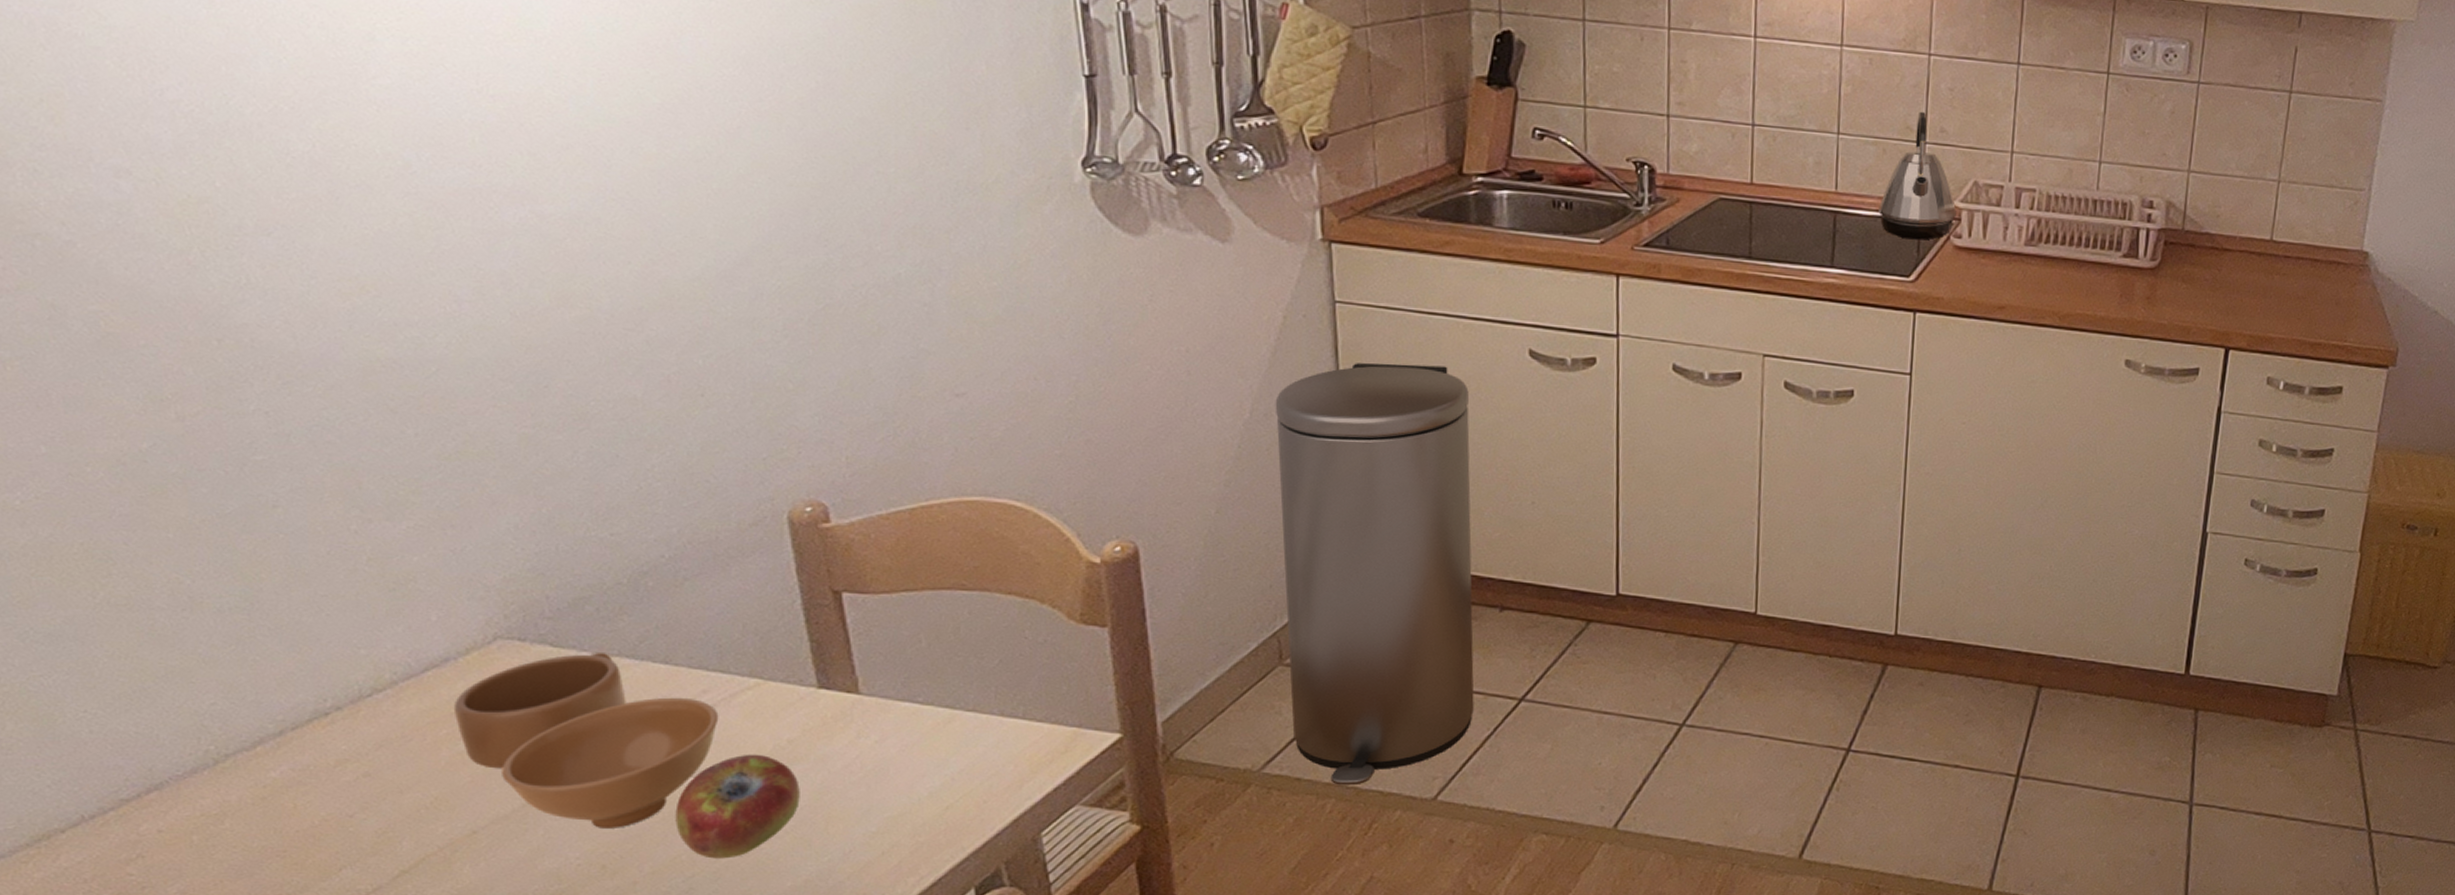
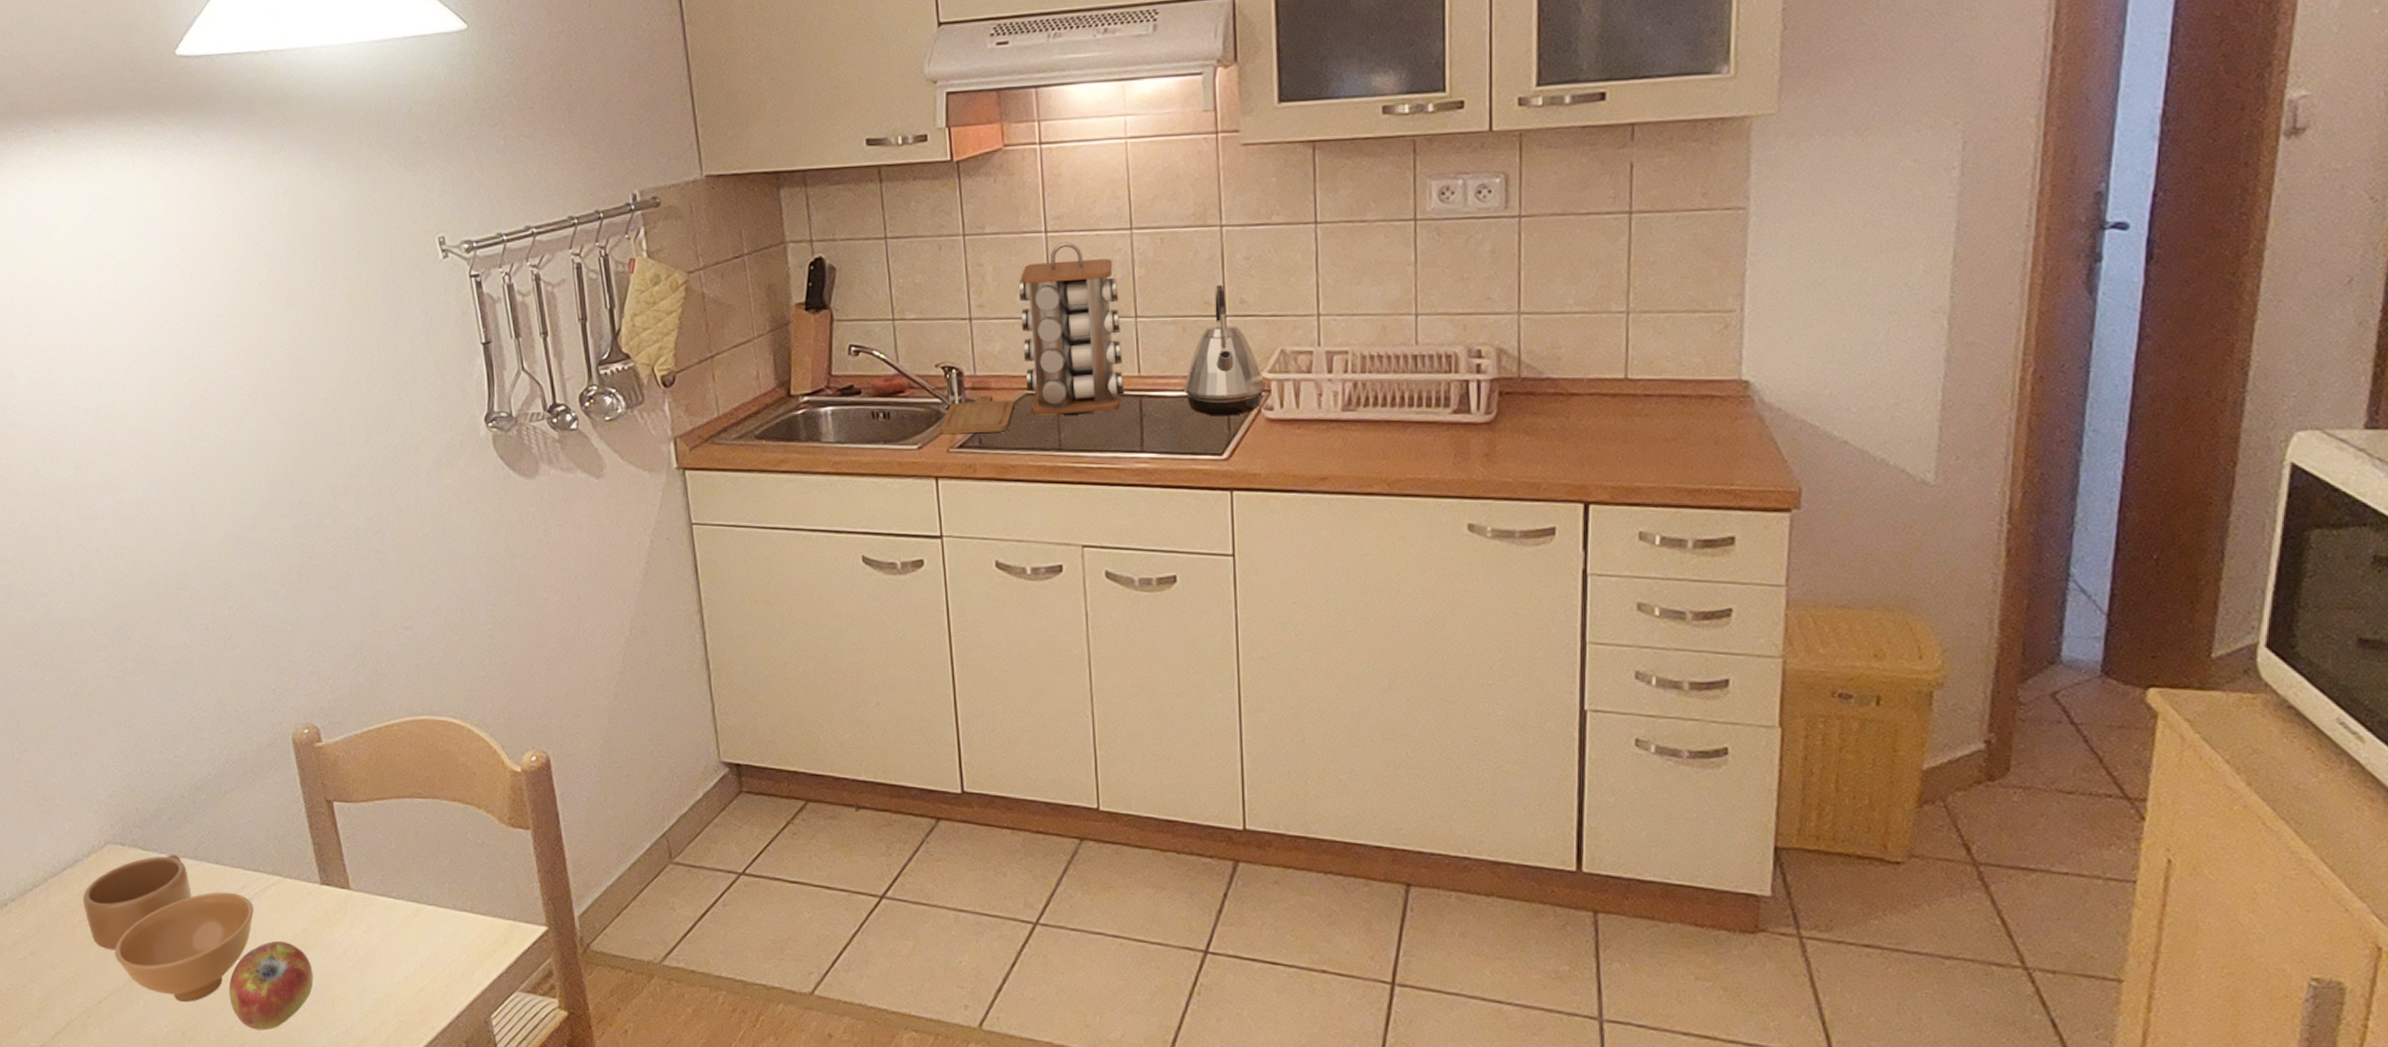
pedal bin: present [1275,363,1474,786] -> none [649,577,840,979]
chopping board: none [1625,194,1707,234] -> present [939,394,1015,435]
spice rack: none [1721,50,1824,225] -> present [1019,242,1125,416]

